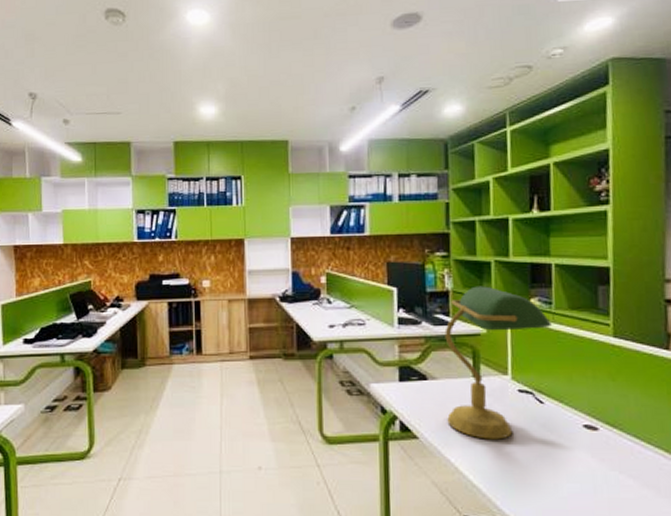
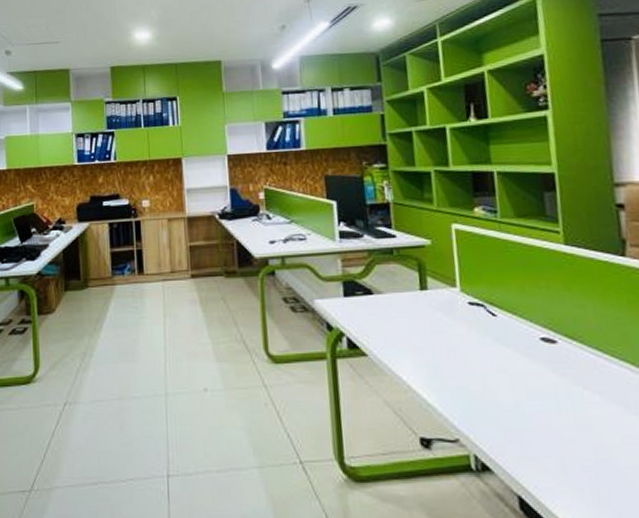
desk lamp: present [444,286,552,440] -> none [387,196,498,355]

